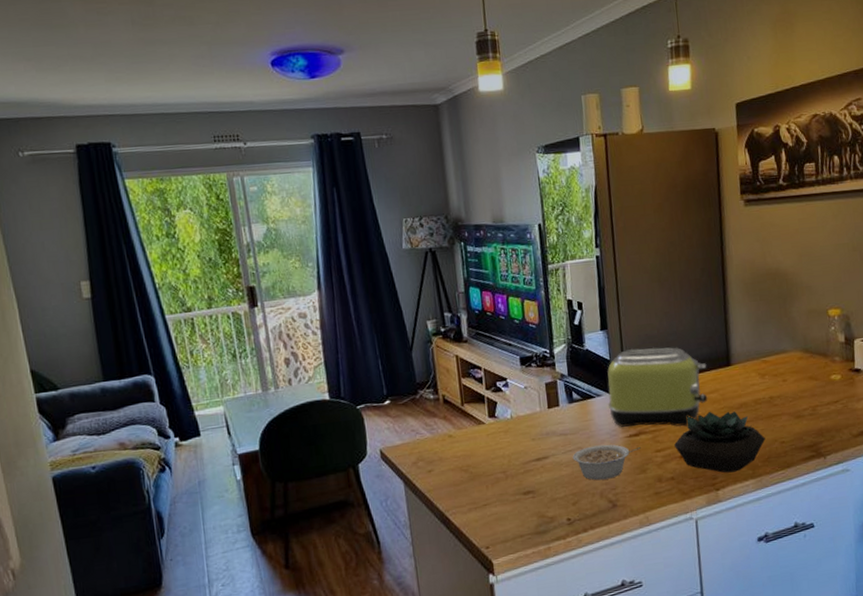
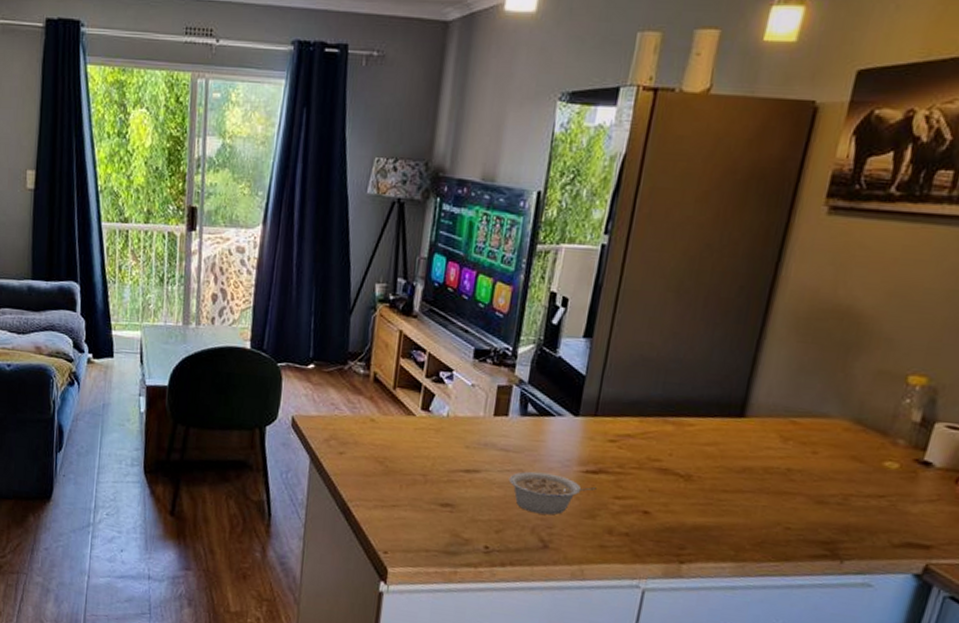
toaster: present [607,347,708,428] -> none [569,368,712,478]
succulent plant: present [673,411,766,473] -> none [639,466,765,548]

